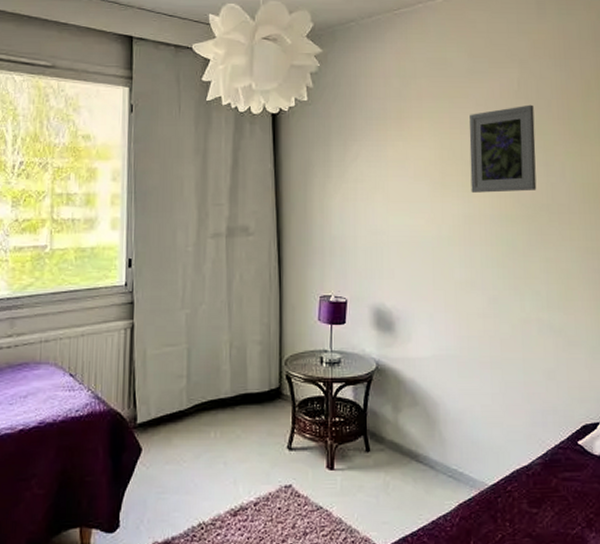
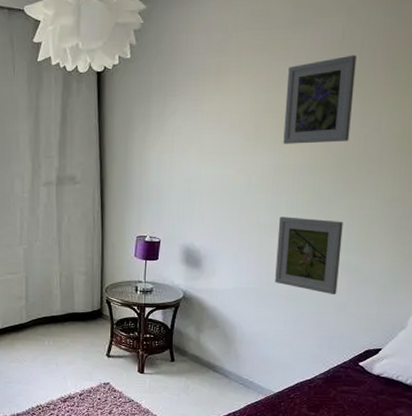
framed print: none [474,271,544,361] -> present [275,217,343,295]

